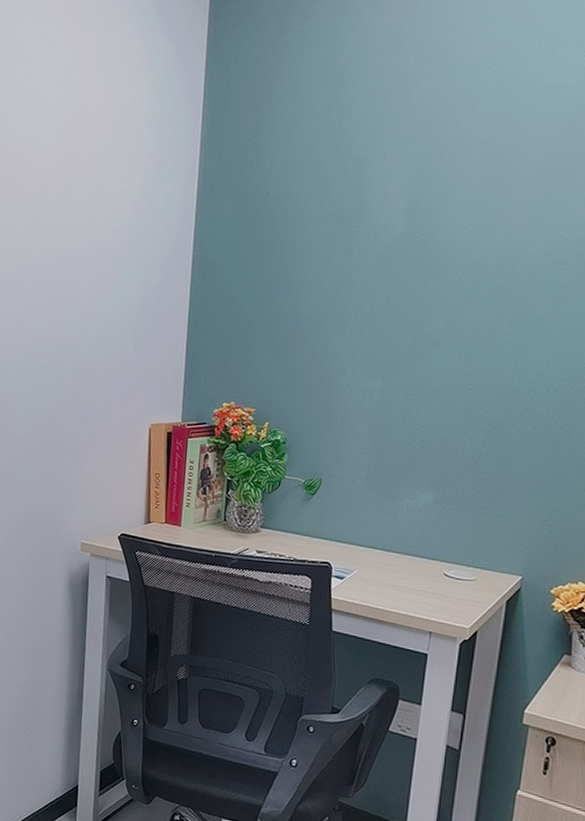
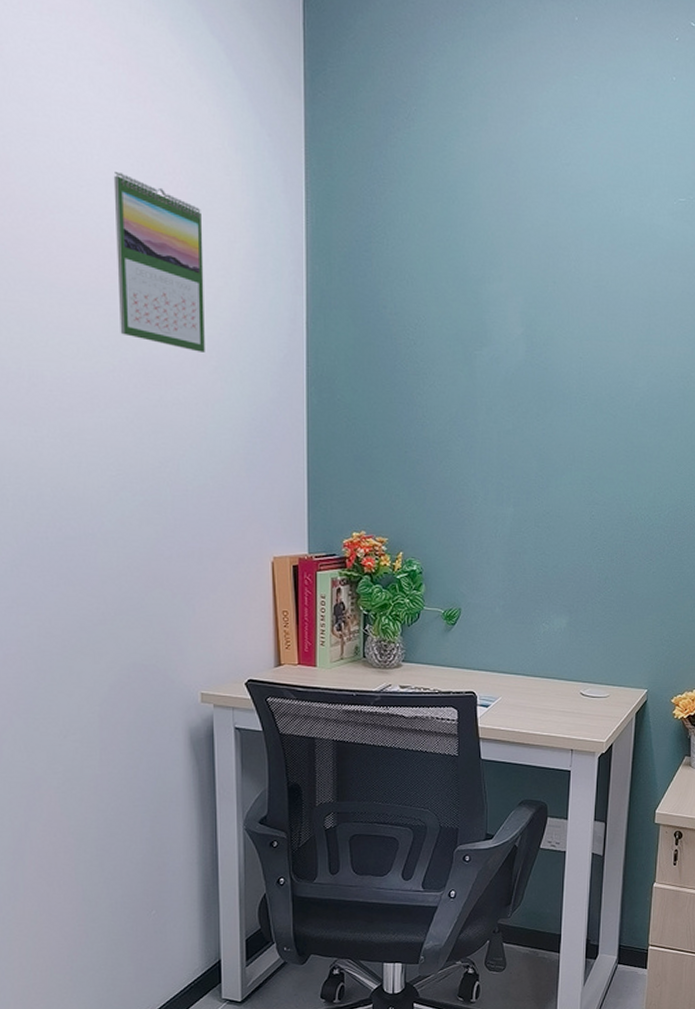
calendar: none [43,100,115,245] -> present [113,172,205,352]

